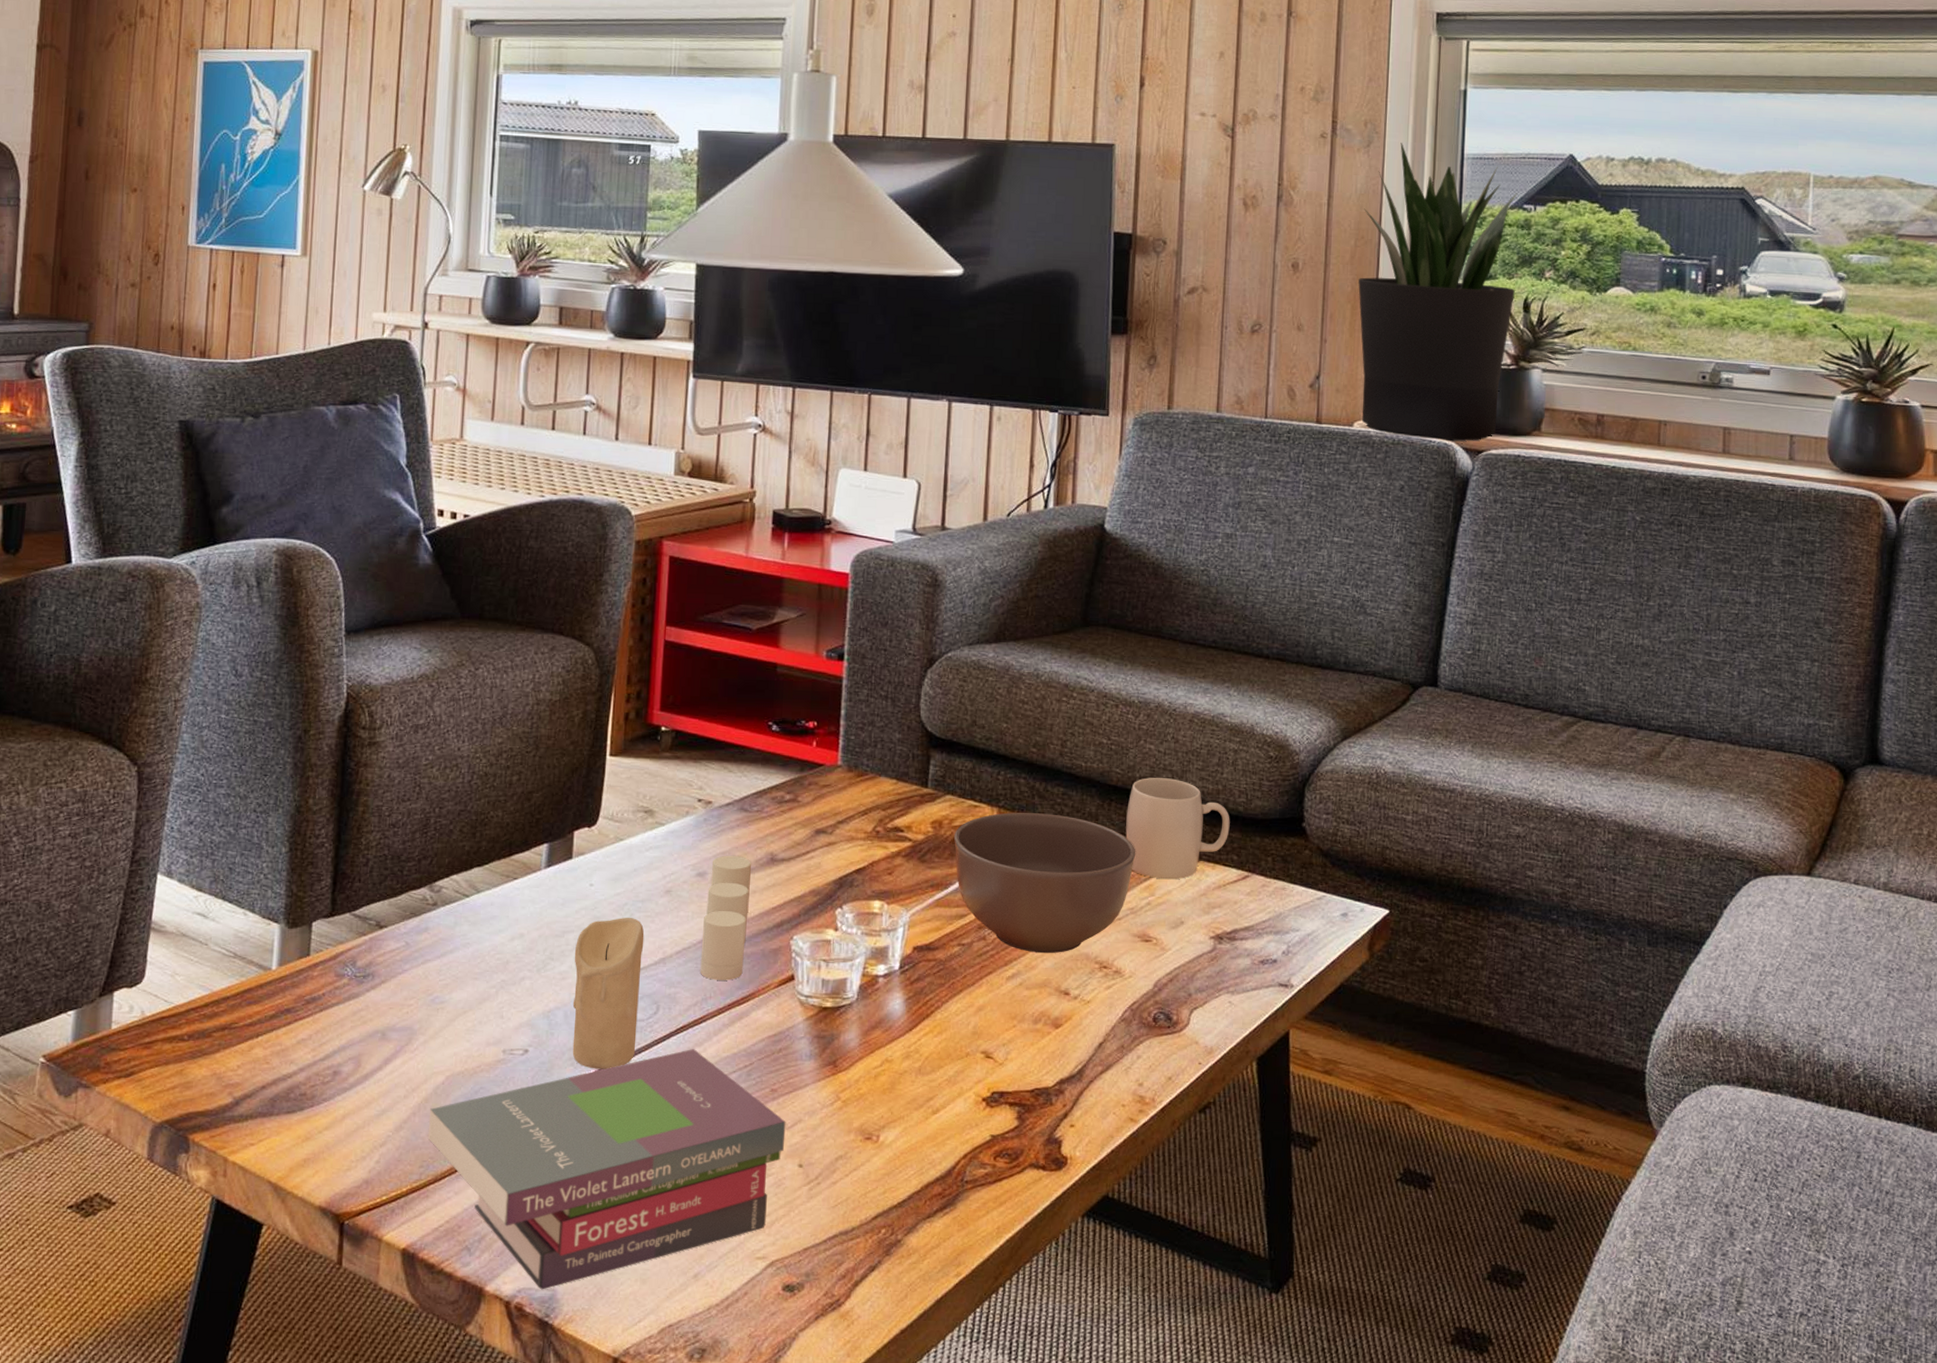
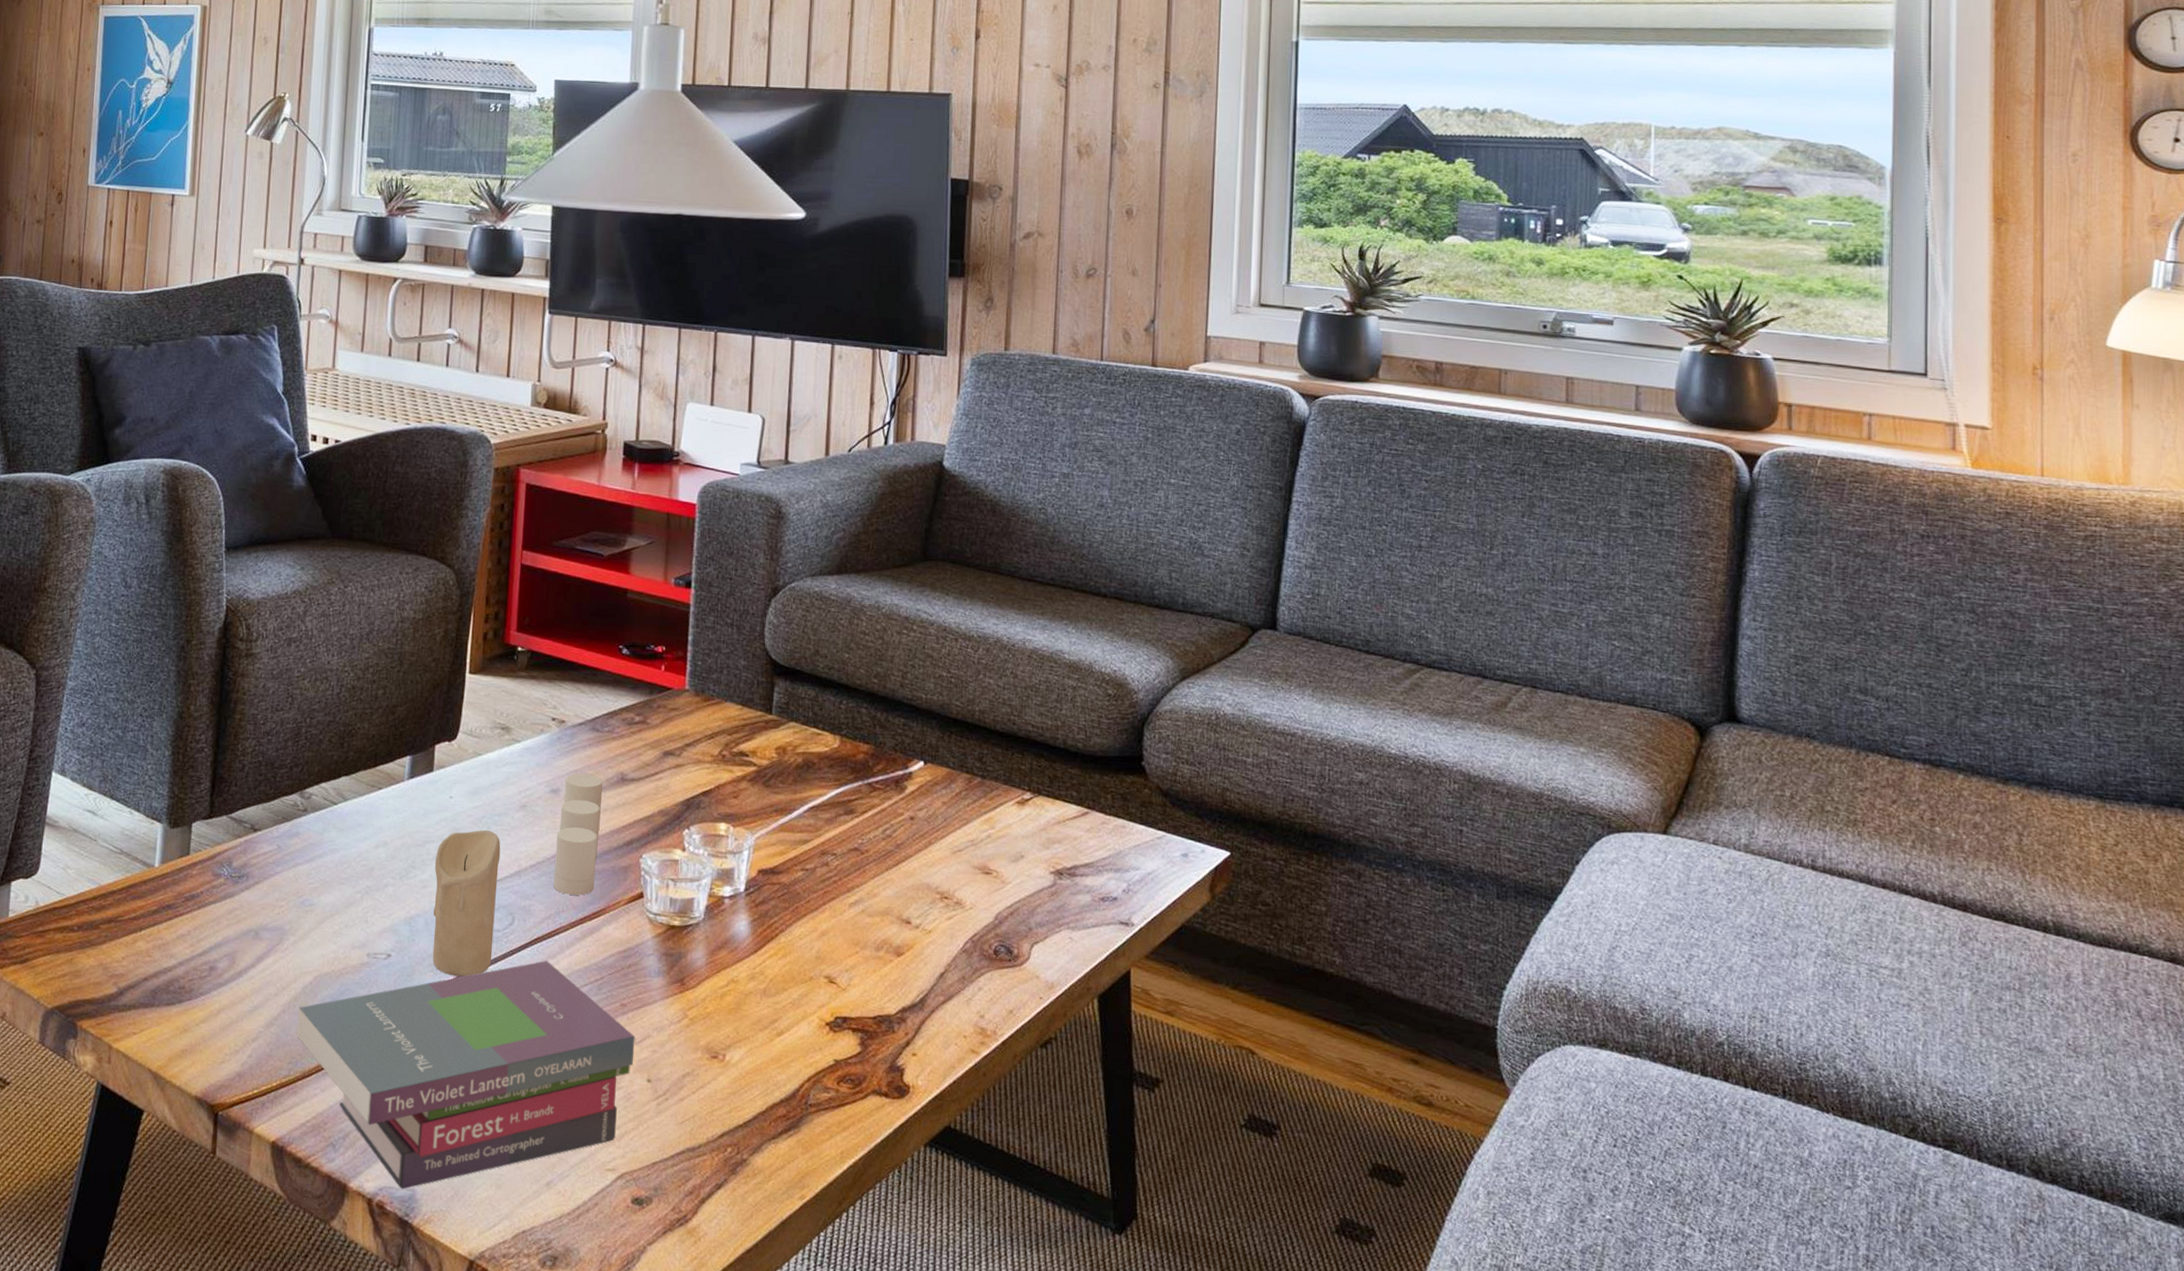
bowl: present [953,812,1136,954] -> none [797,741,976,882]
mug: present [1125,778,1230,880] -> none [965,711,1069,814]
planter: present [1358,143,1518,441] -> none [1192,93,1352,386]

